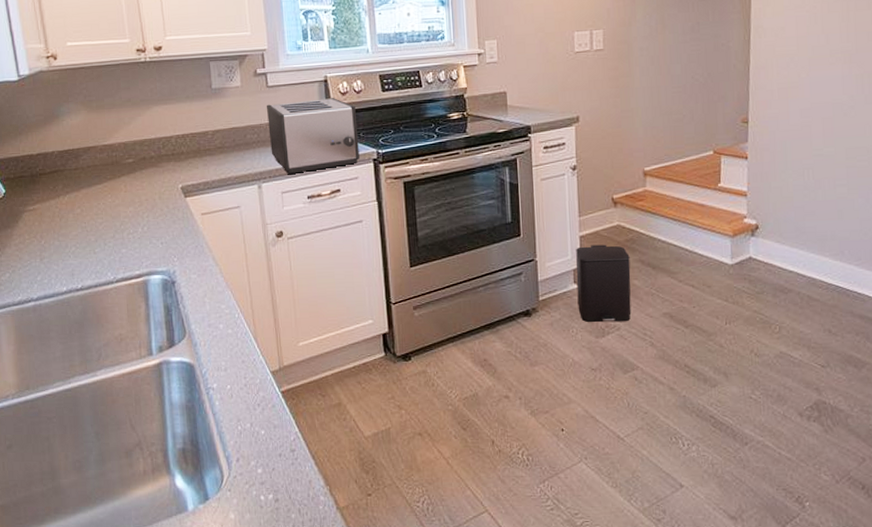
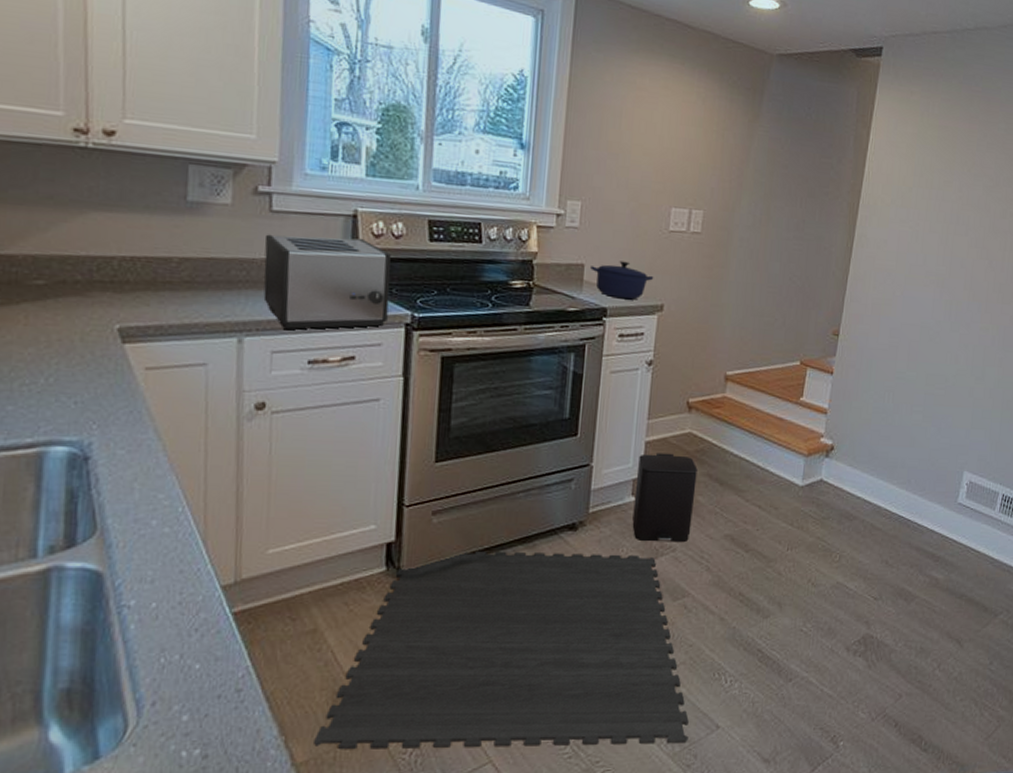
floor mat: none [350,334,656,500] -> present [314,550,689,750]
cooking pot: none [512,84,567,117] -> present [590,261,654,300]

